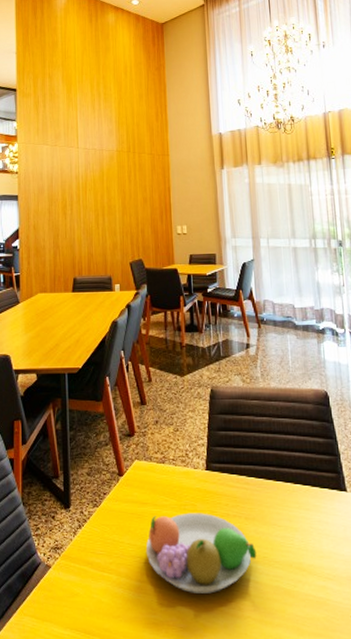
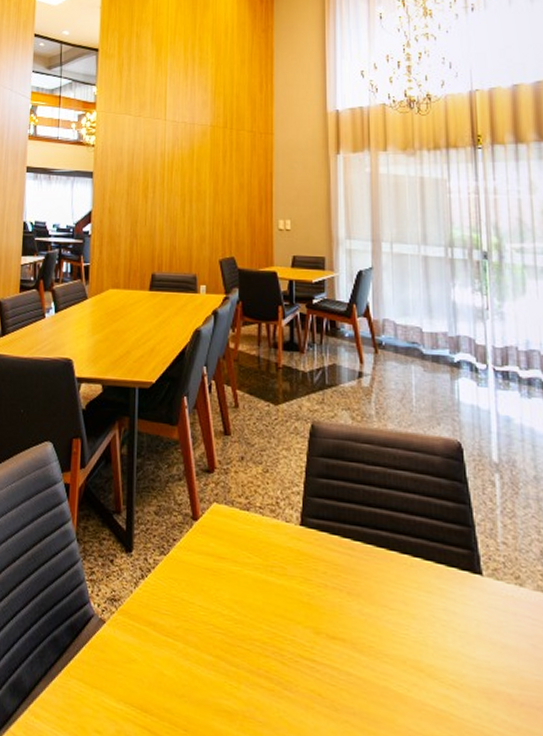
fruit bowl: present [146,512,257,594] -> none [220,575,361,684]

